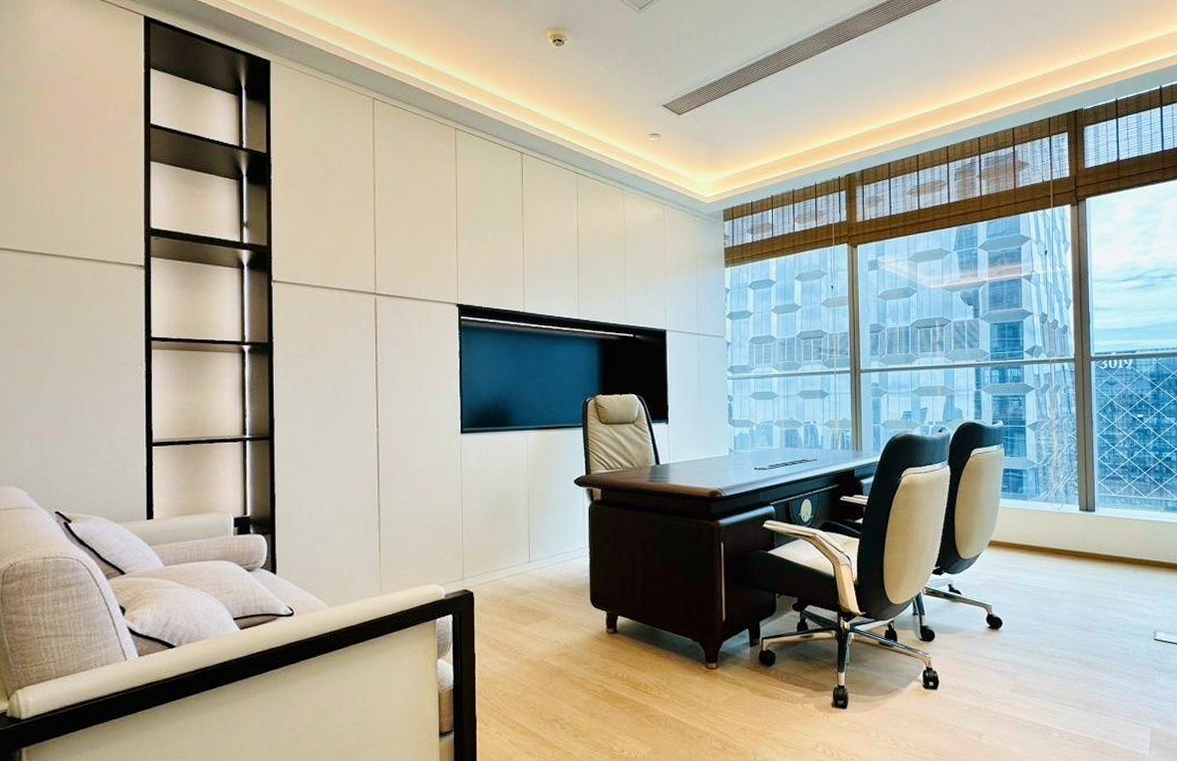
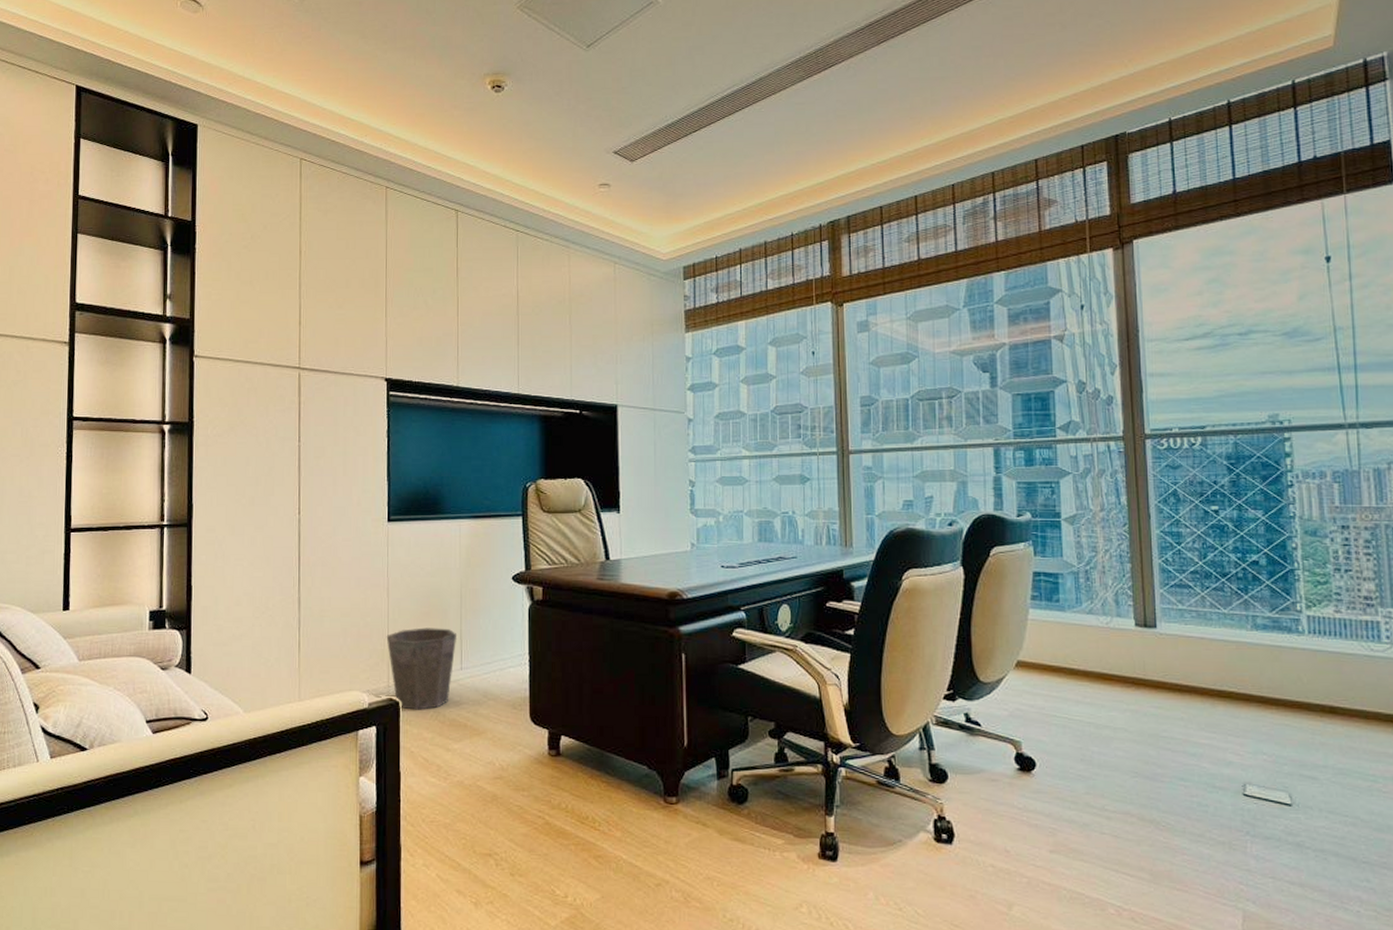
waste bin: none [461,526,526,599] -> present [386,628,458,710]

